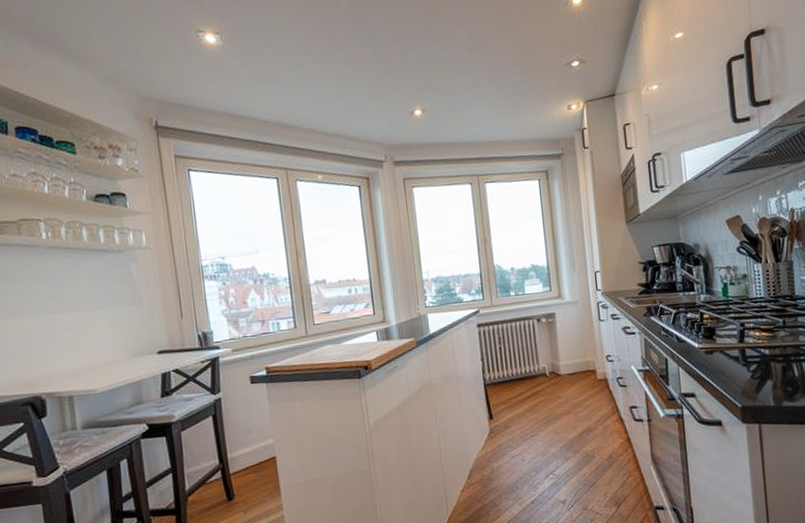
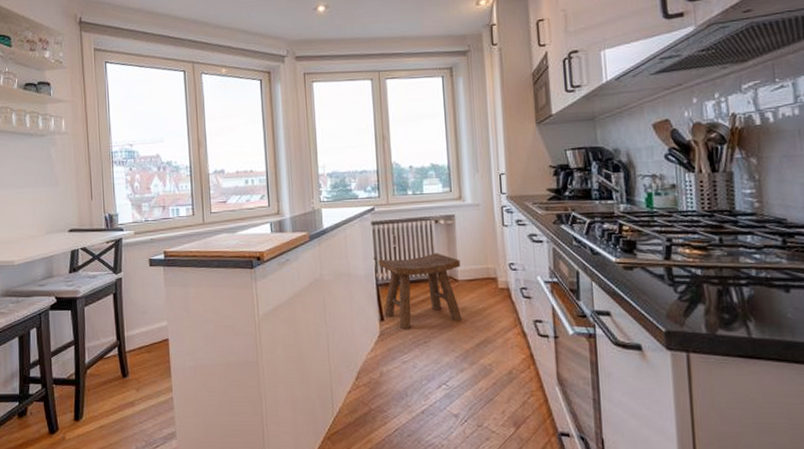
stool: none [485,350,566,425] -> present [378,253,463,329]

